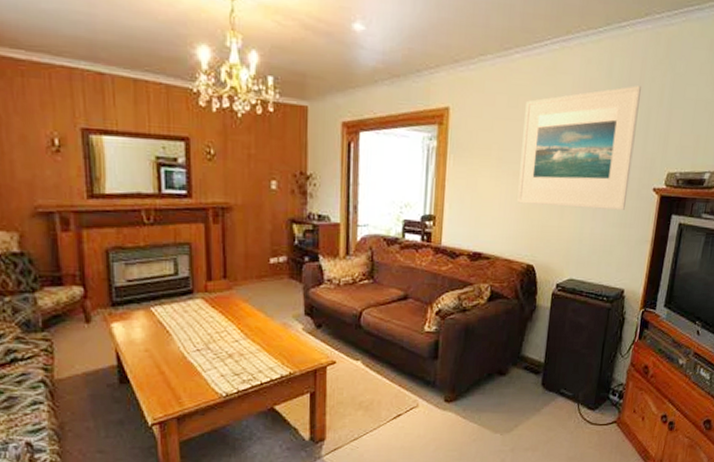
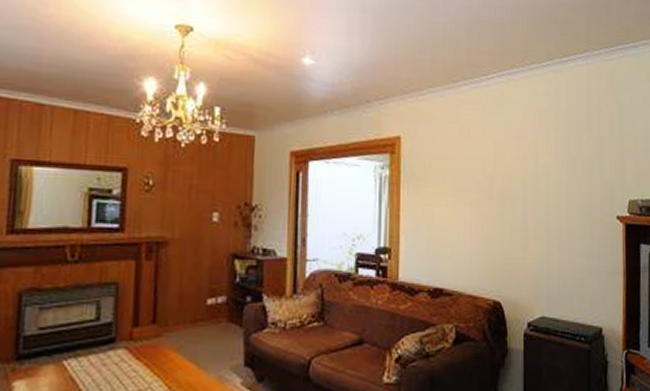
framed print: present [517,86,641,210] -> none [477,115,592,239]

